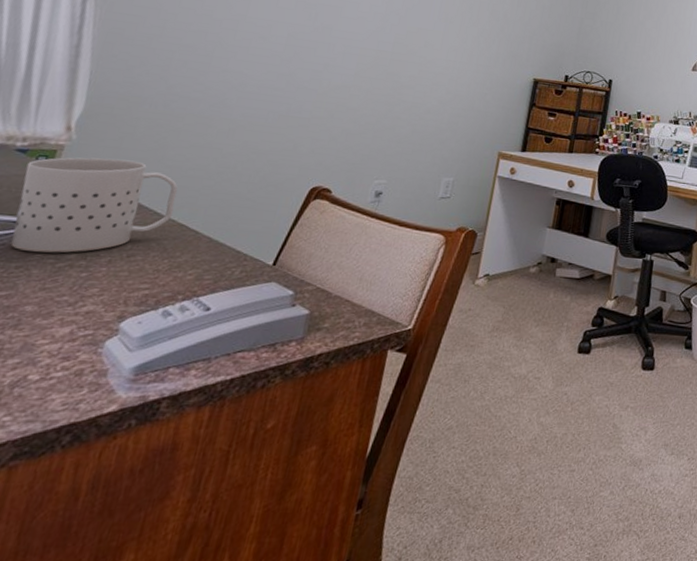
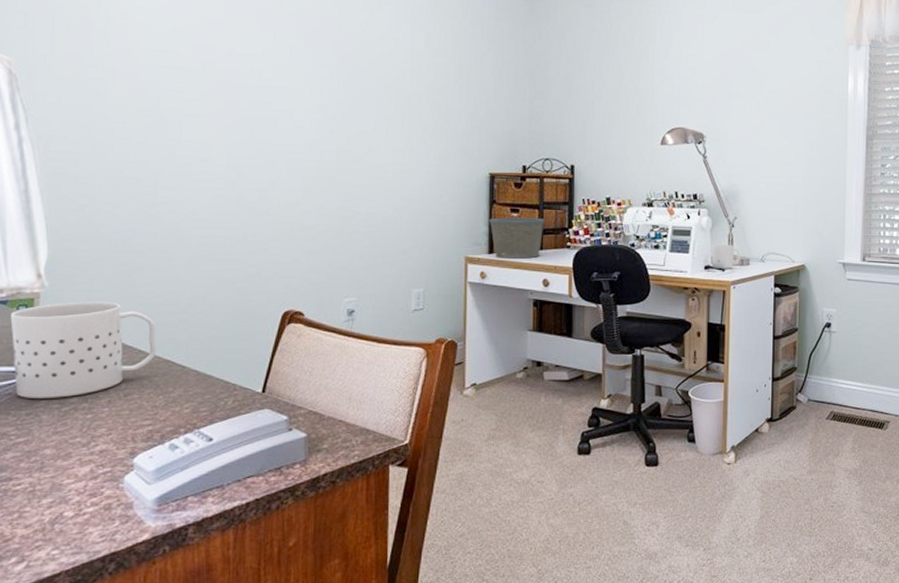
basket: none [526,119,578,161] -> present [489,217,545,260]

